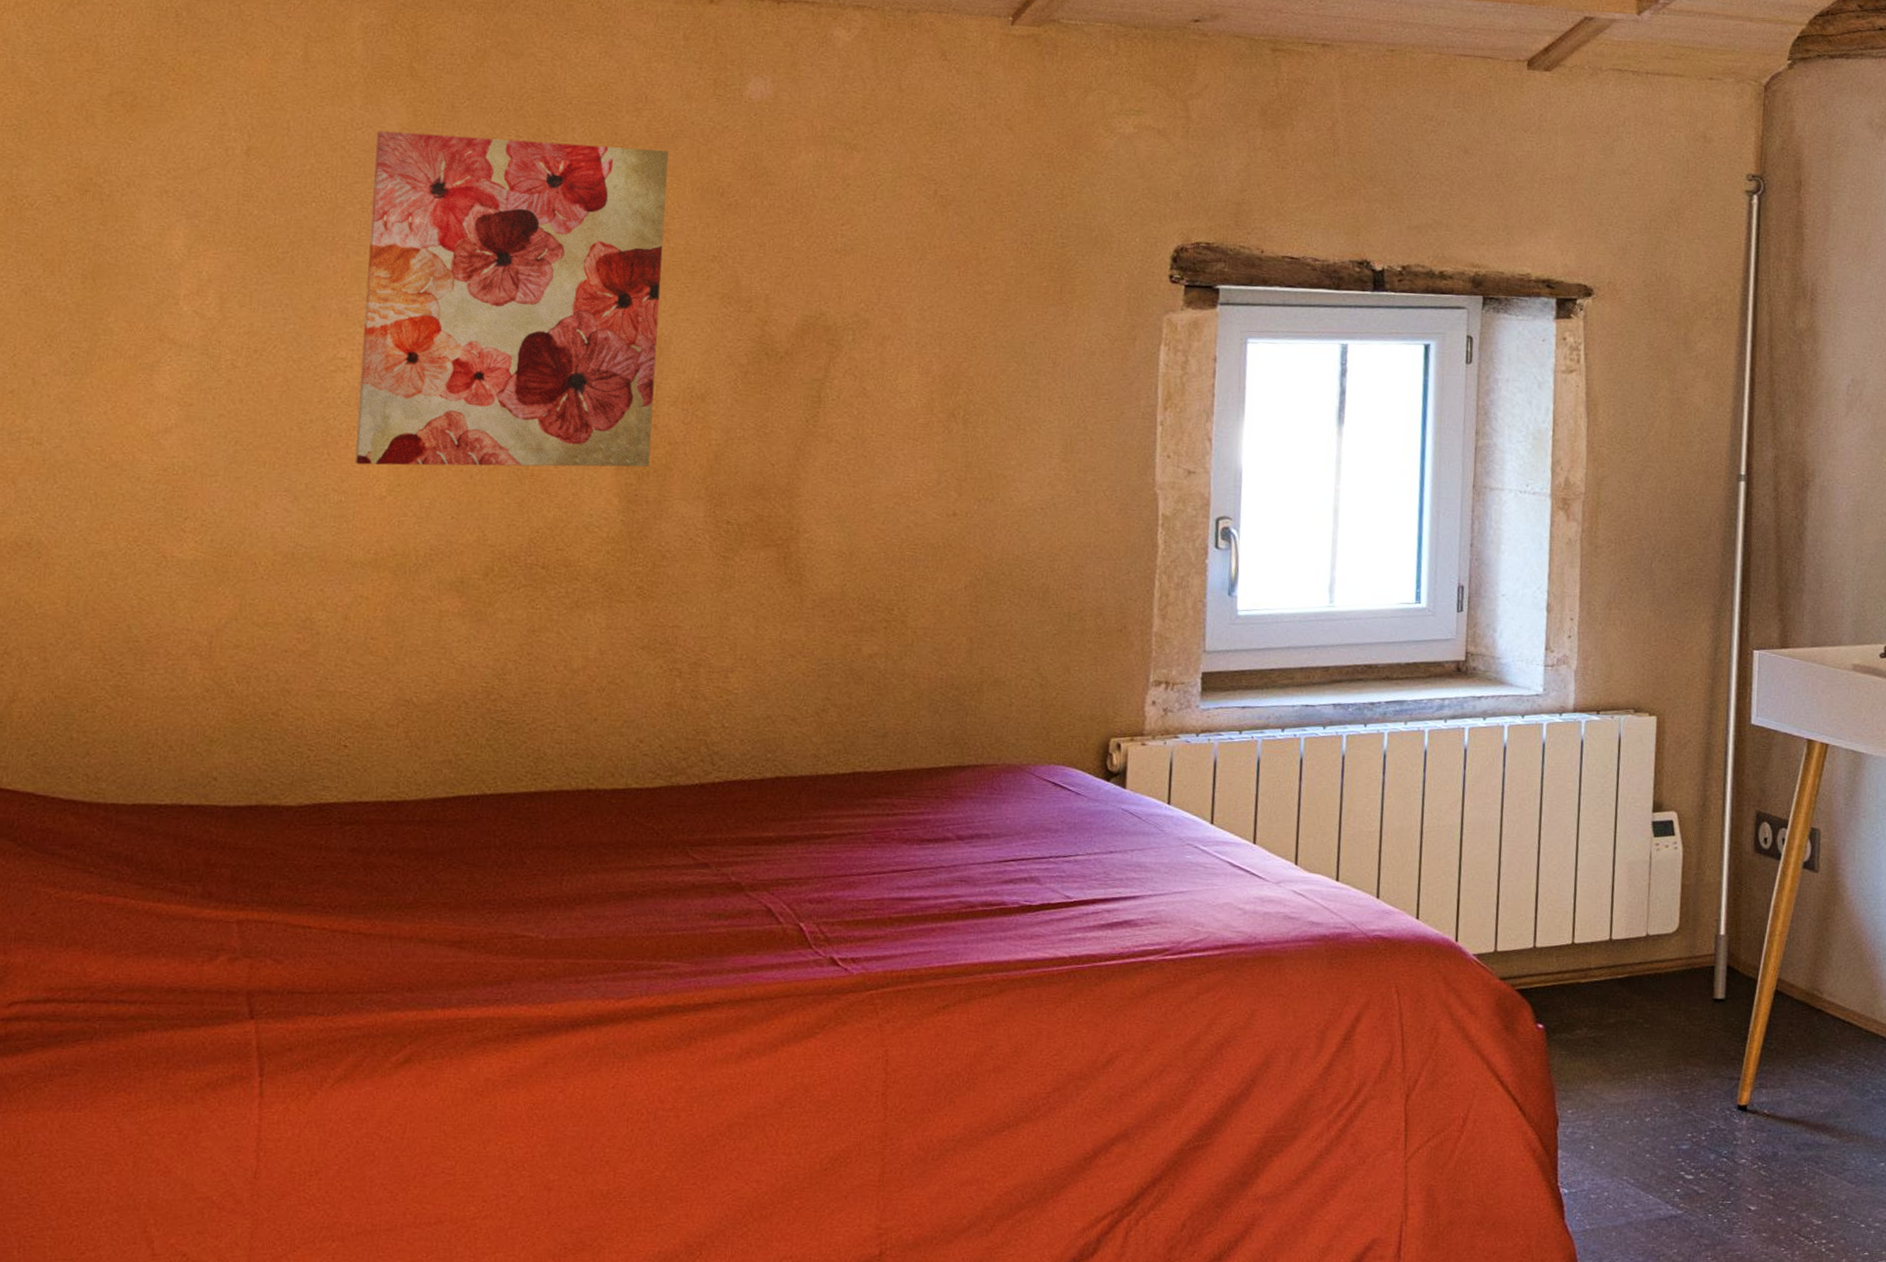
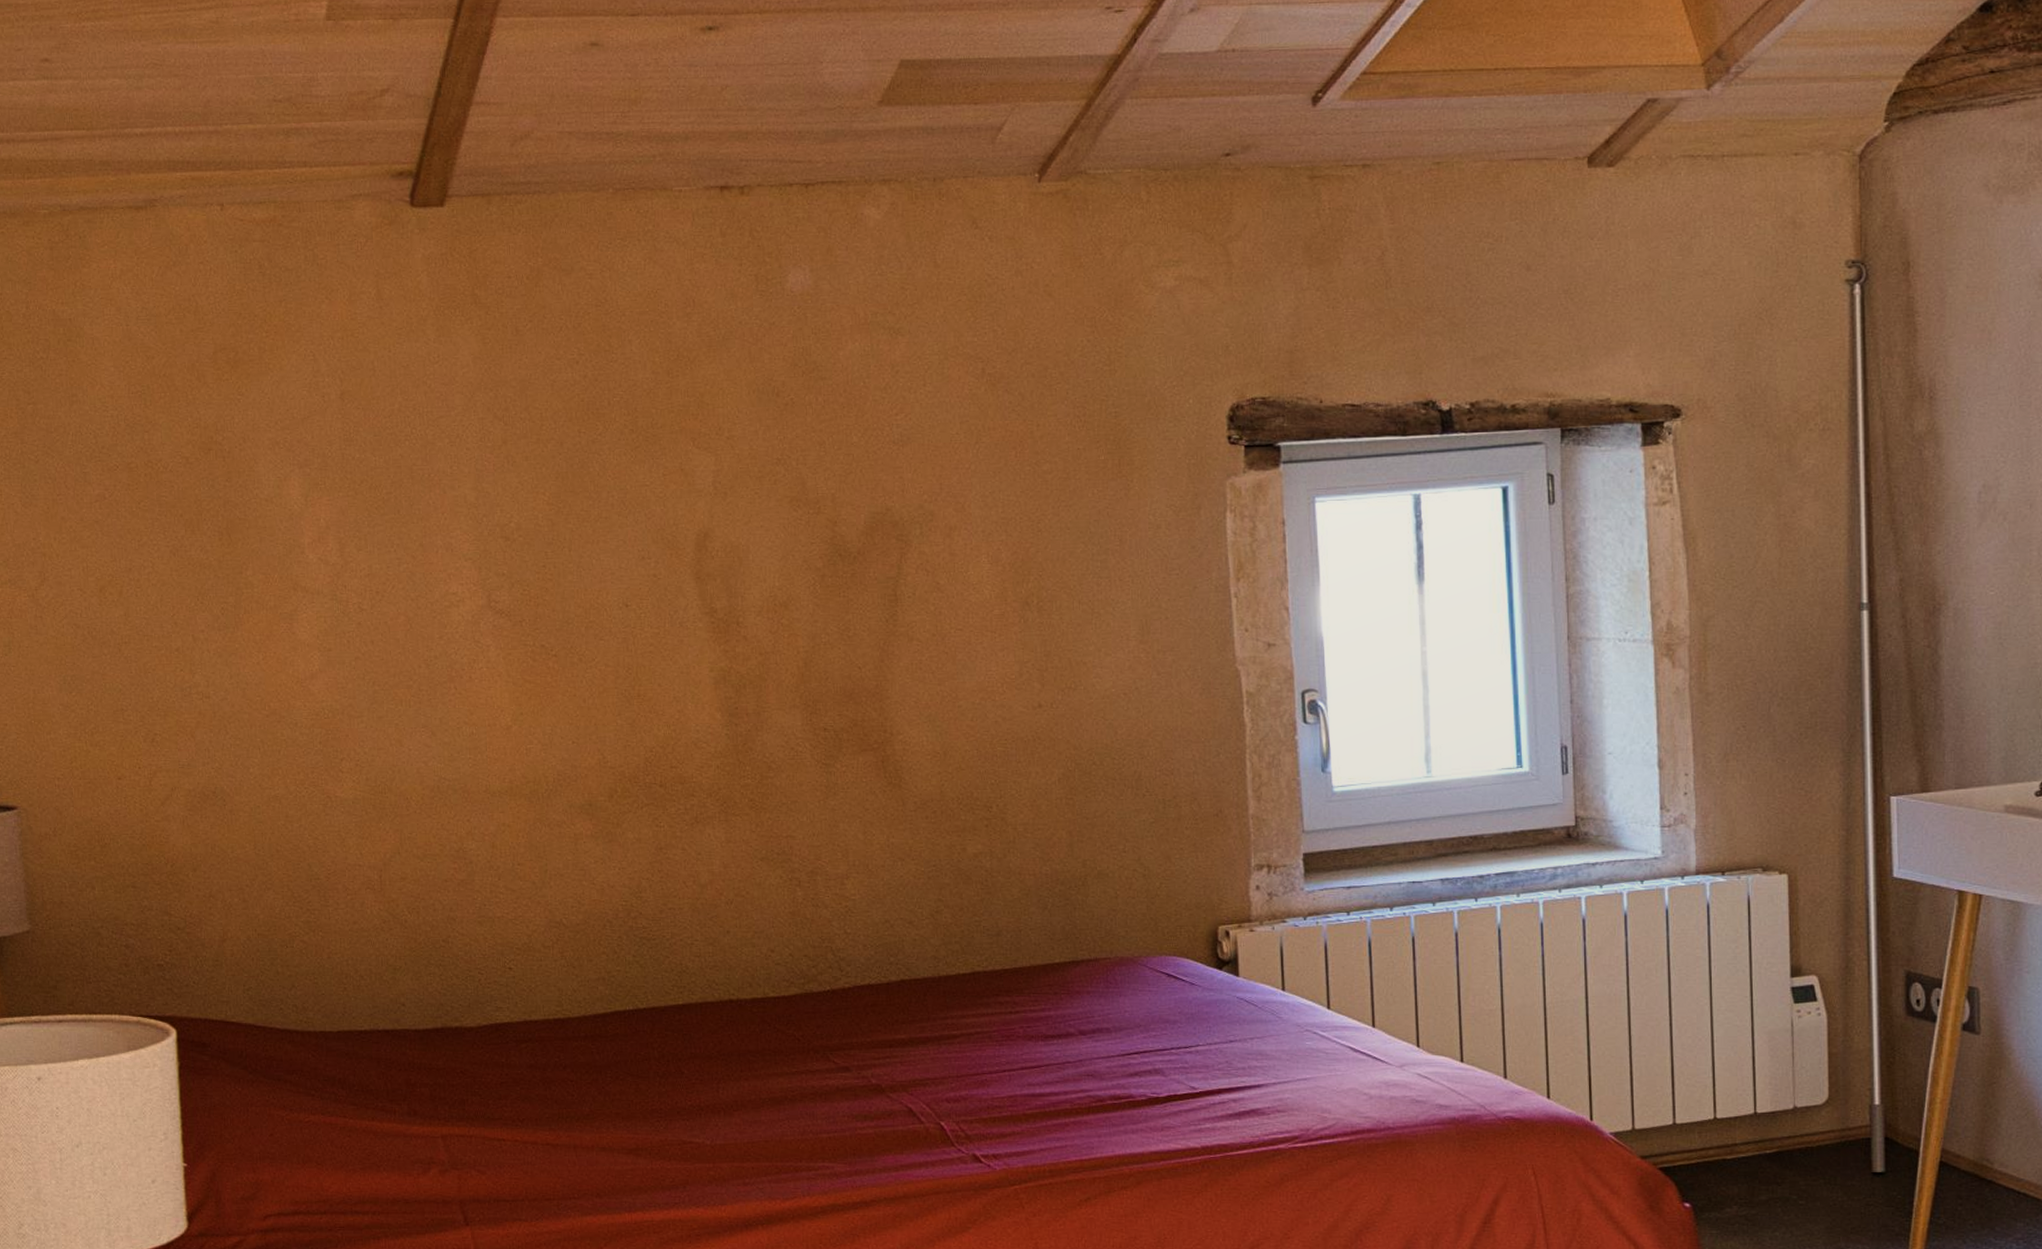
wall art: present [354,130,669,467] -> none [453,355,744,696]

